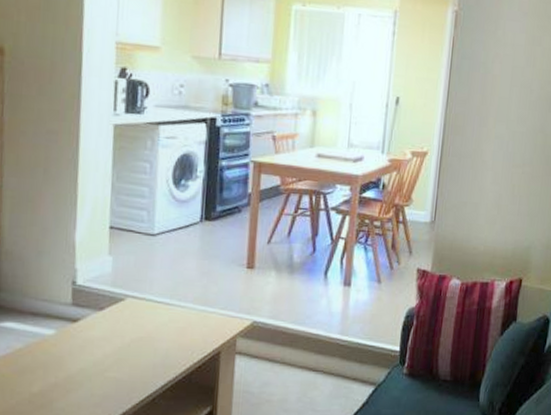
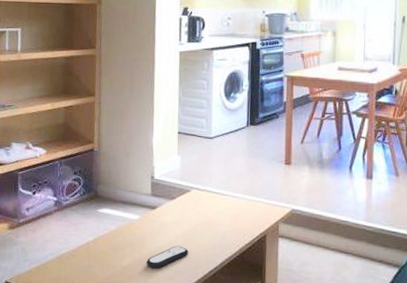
remote control: none [63,366,121,395] -> present [146,245,189,269]

